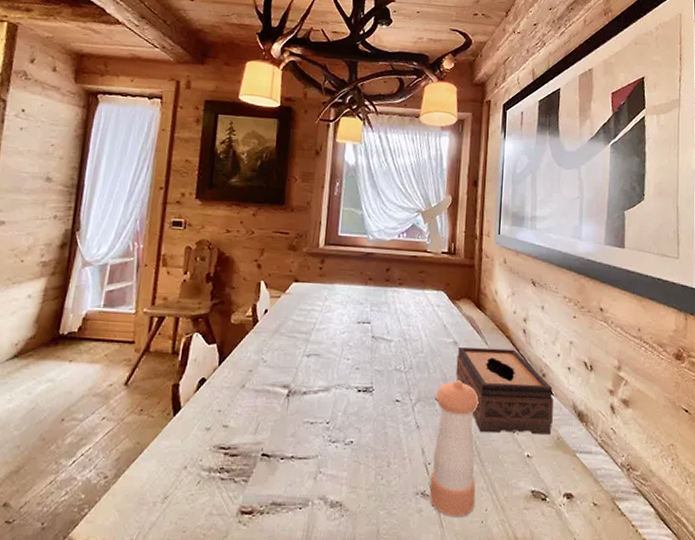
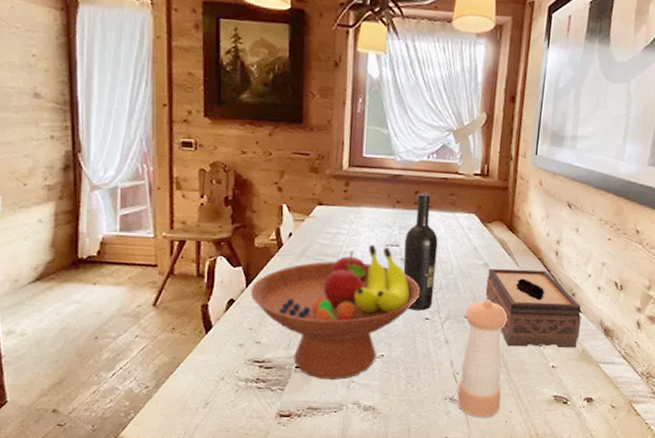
fruit bowl: none [222,321,391,471] -> present [250,244,421,381]
wine bottle: none [374,270,408,392] -> present [403,193,438,311]

